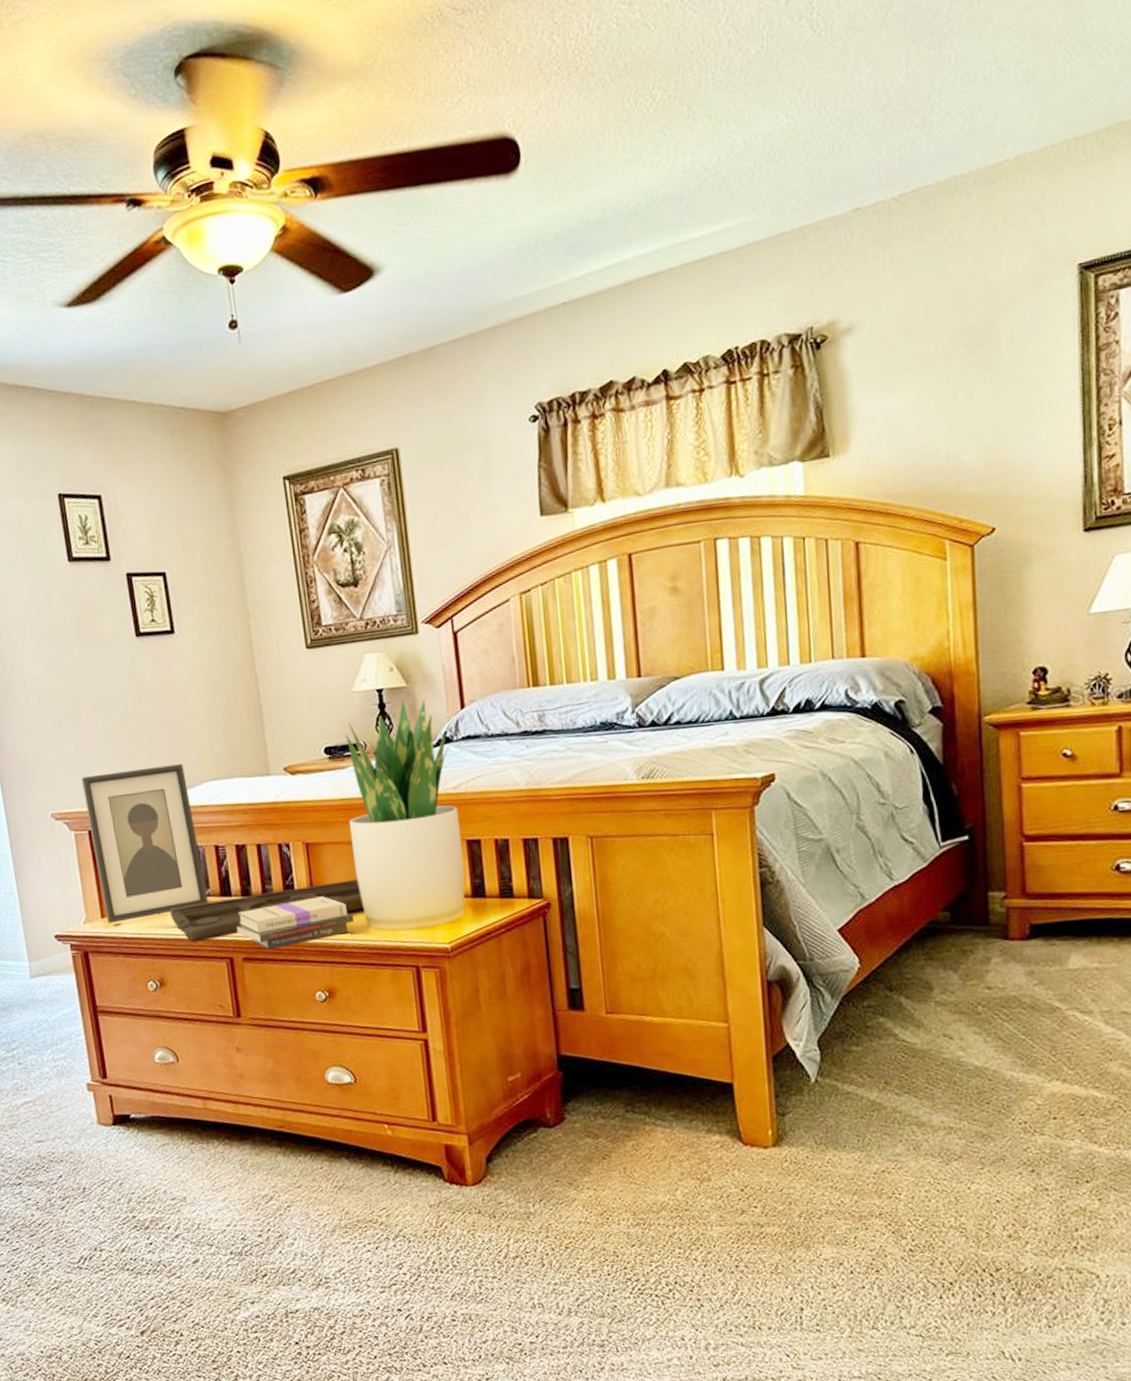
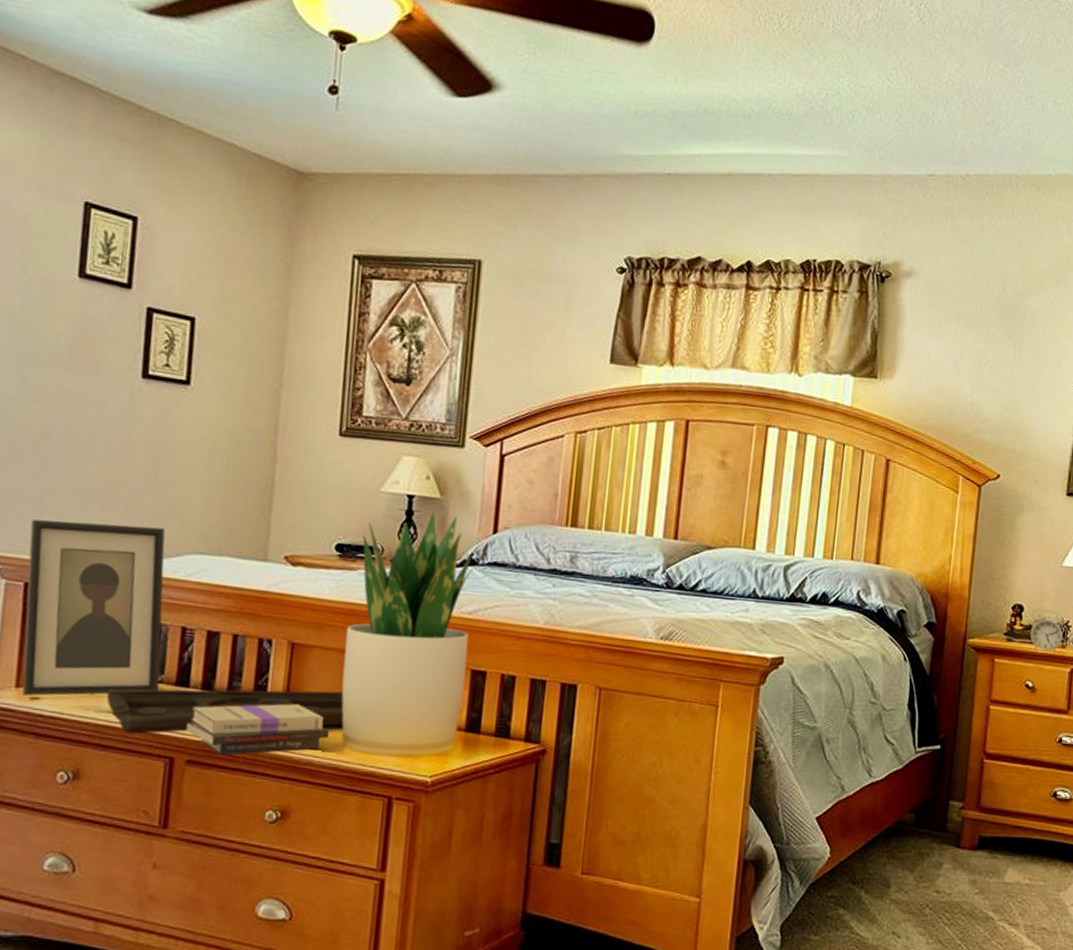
alarm clock: none [1059,665,1103,715] -> present [1030,610,1064,652]

